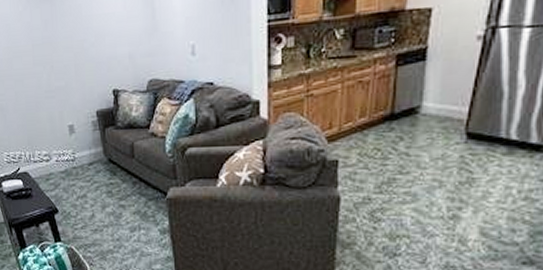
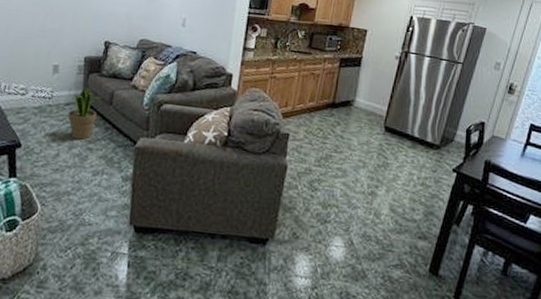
potted plant: none [94,145,122,198] -> present [68,88,101,140]

